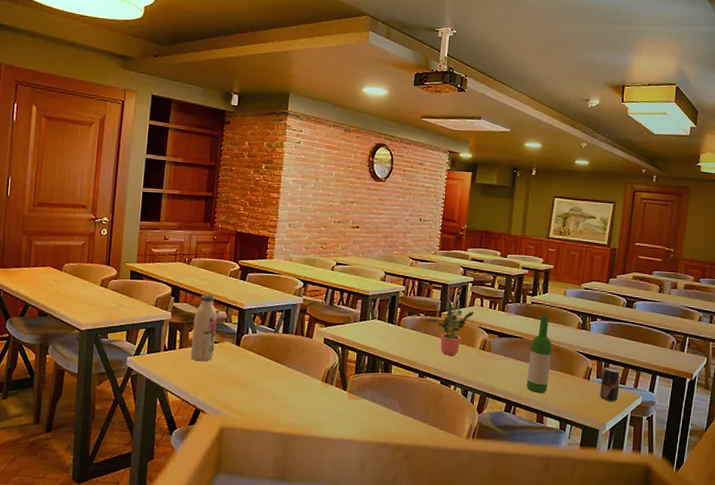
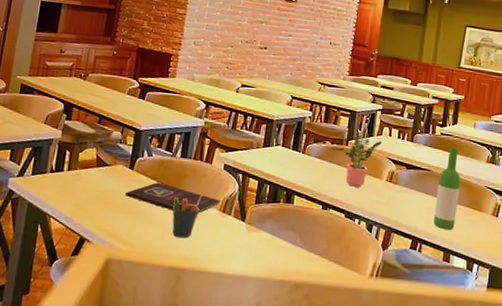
water bottle: present [191,294,217,362] -> none [79,112,112,186]
book: none [234,357,323,385] -> present [125,182,221,214]
pen holder: none [278,366,305,407] -> present [172,194,202,239]

